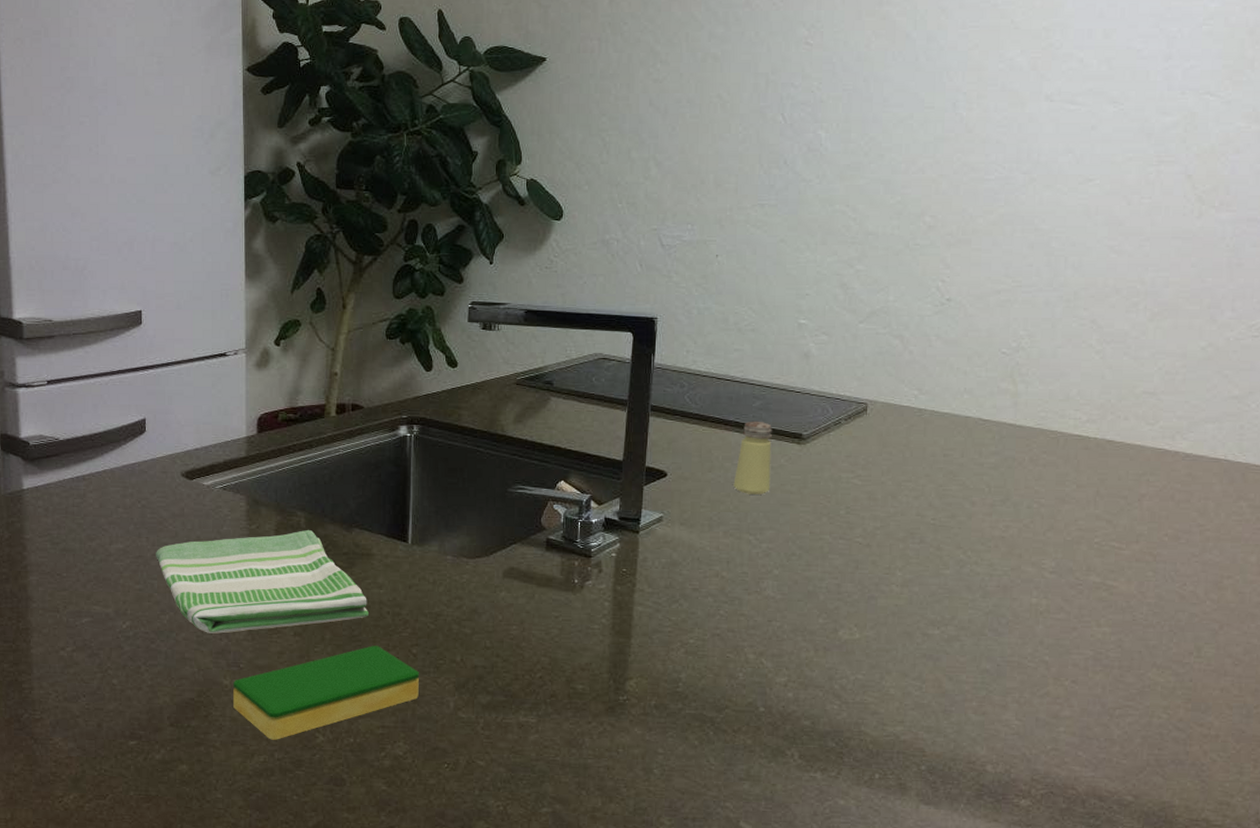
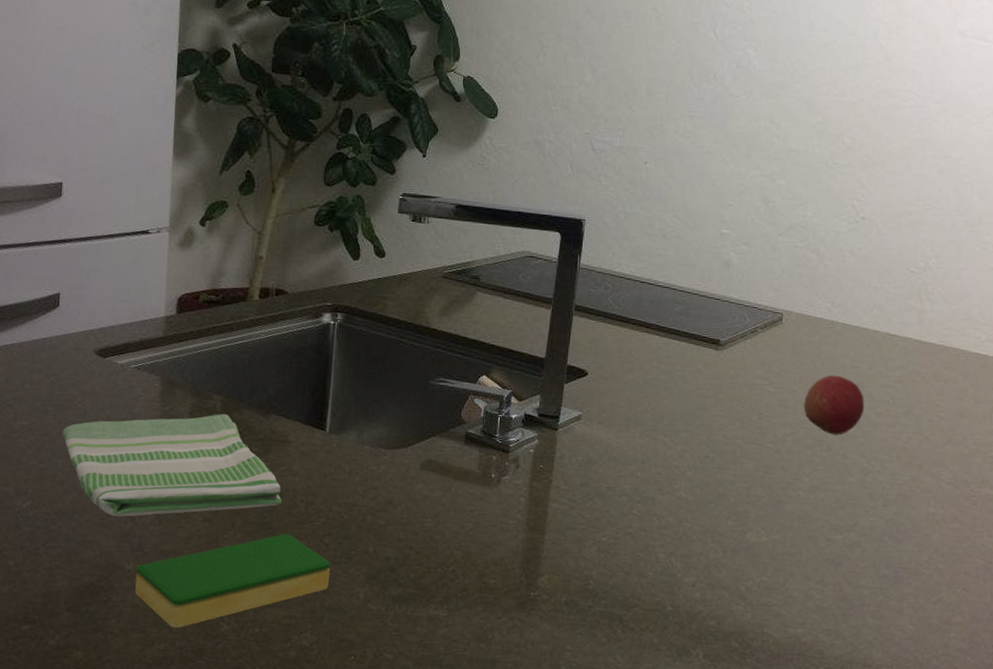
saltshaker: present [733,421,772,495] -> none [651,325,691,397]
apple: none [893,464,959,527] -> present [804,375,865,435]

